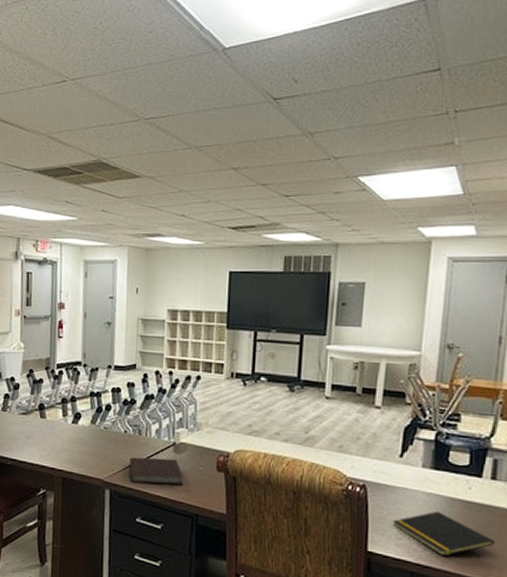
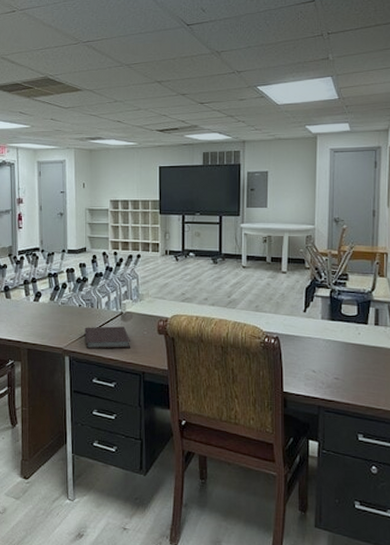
notepad: present [392,510,495,556] -> none [301,354,381,390]

